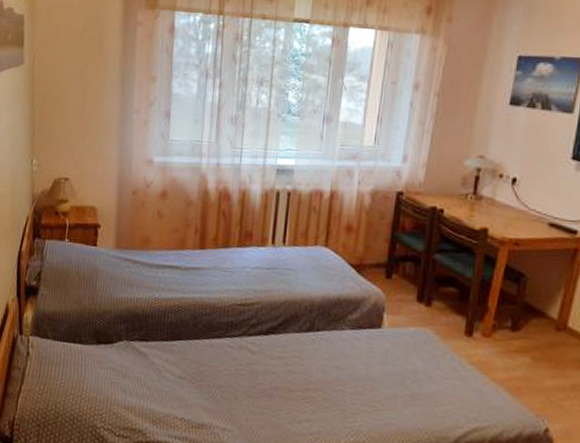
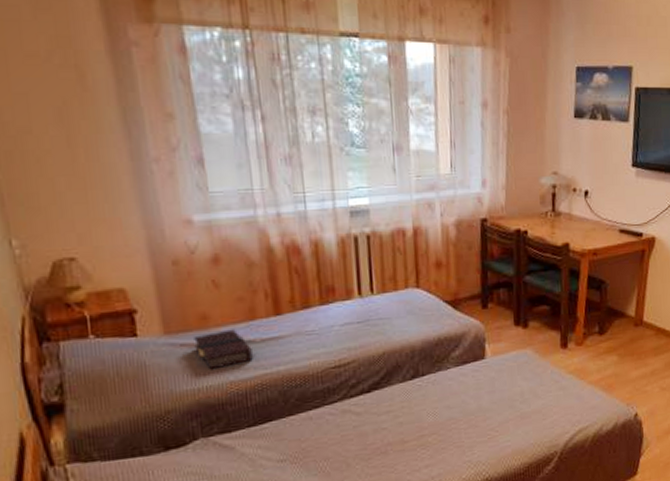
book: none [135,254,177,285] -> present [194,329,253,370]

